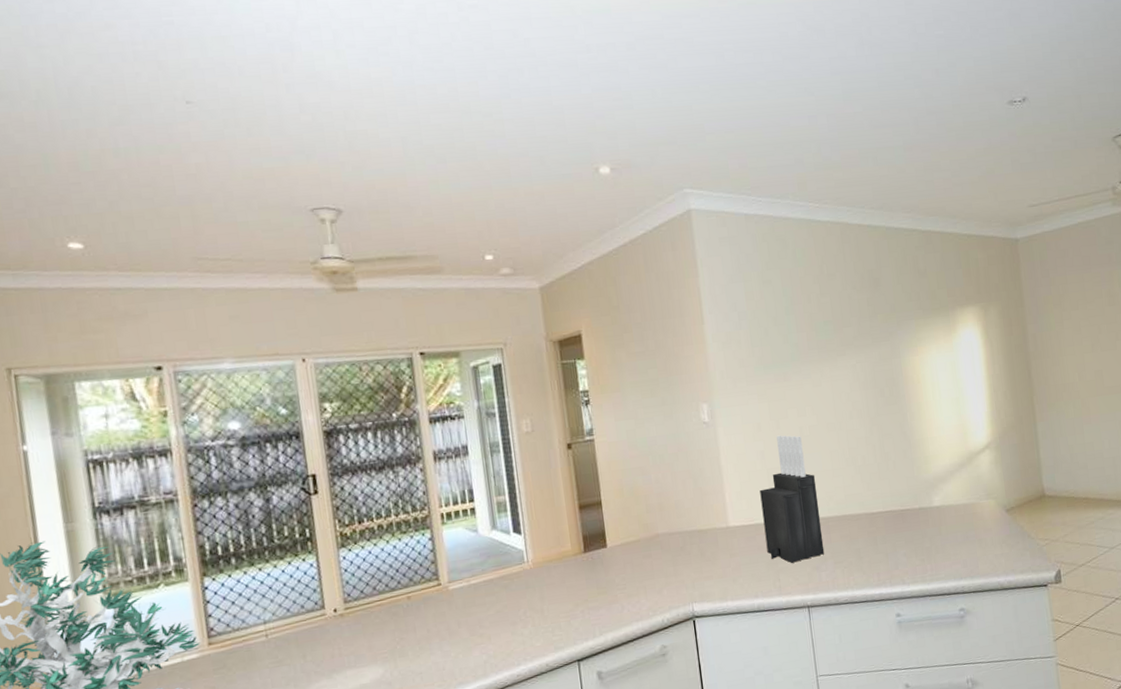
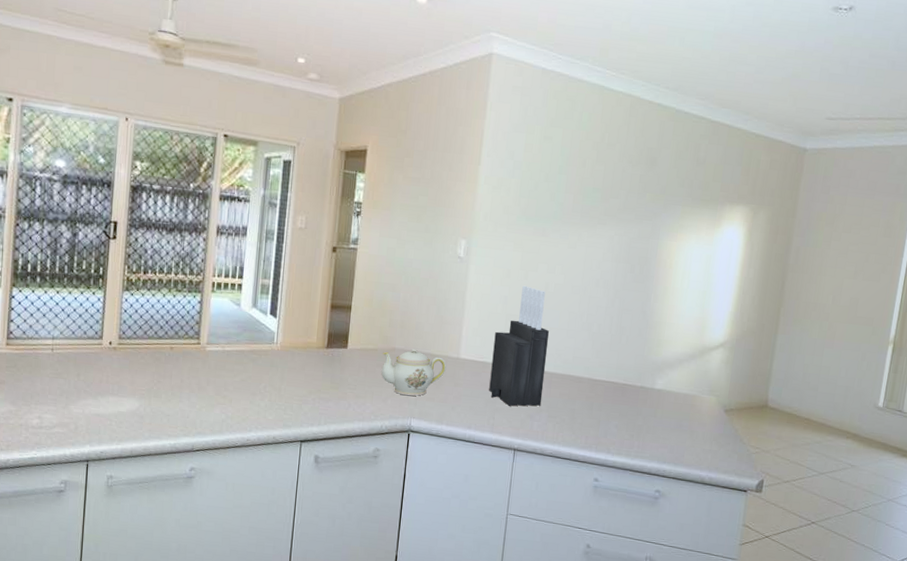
teapot: none [646,529,718,582] -> present [381,348,447,396]

